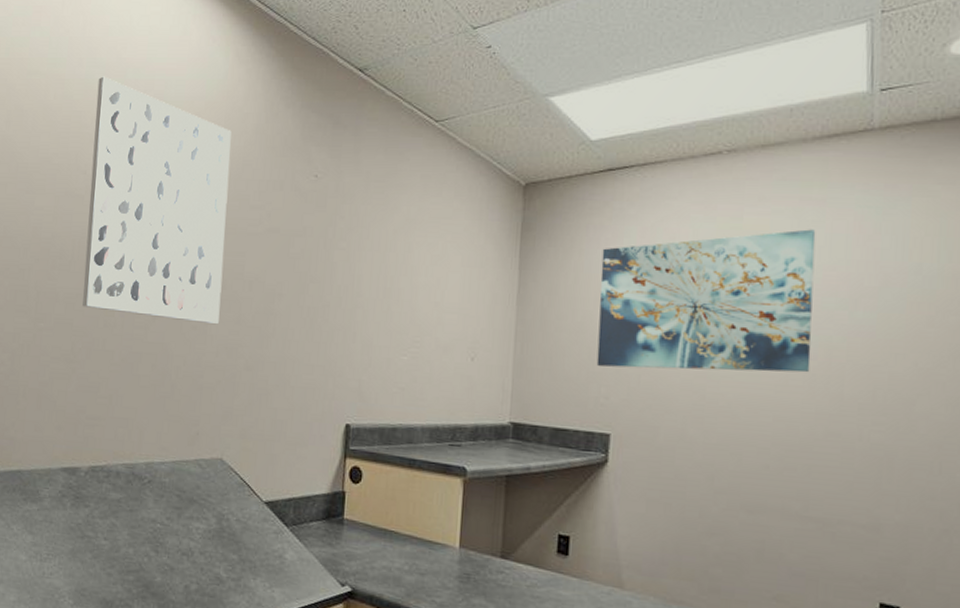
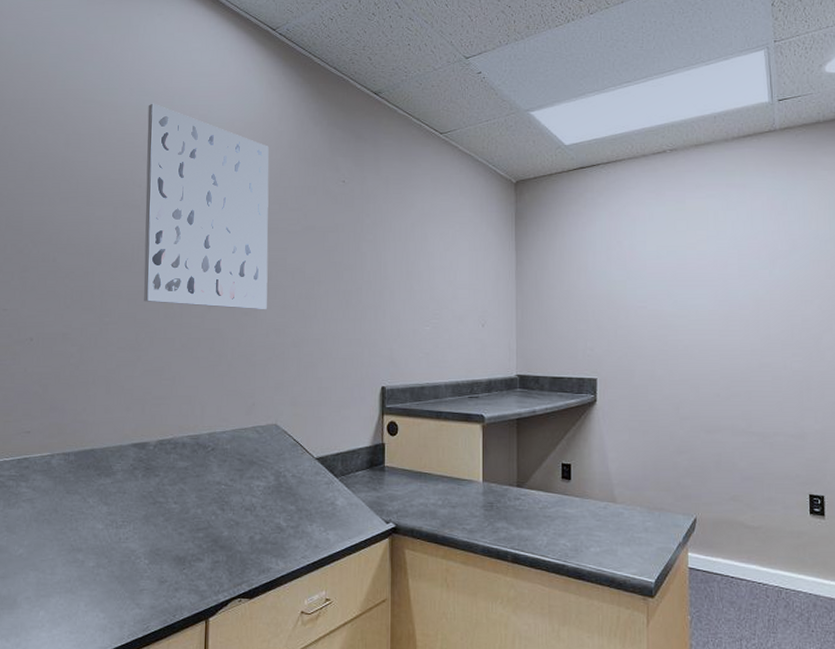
wall art: present [596,229,816,373] -> none [580,208,744,324]

